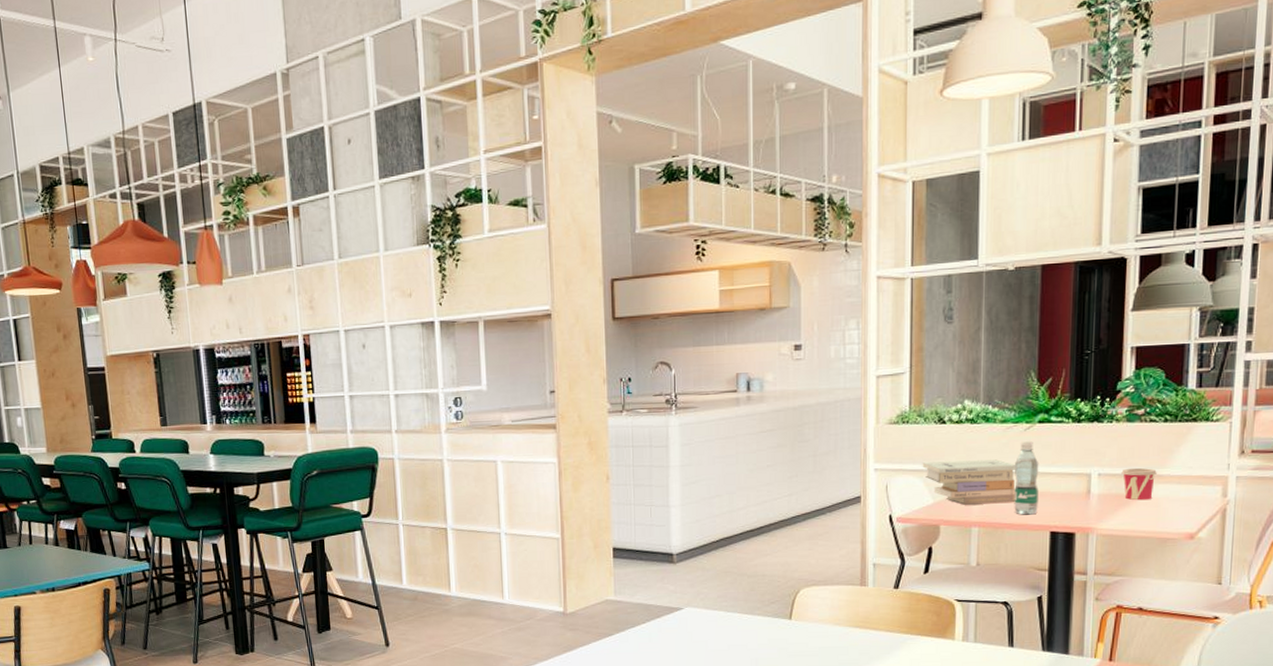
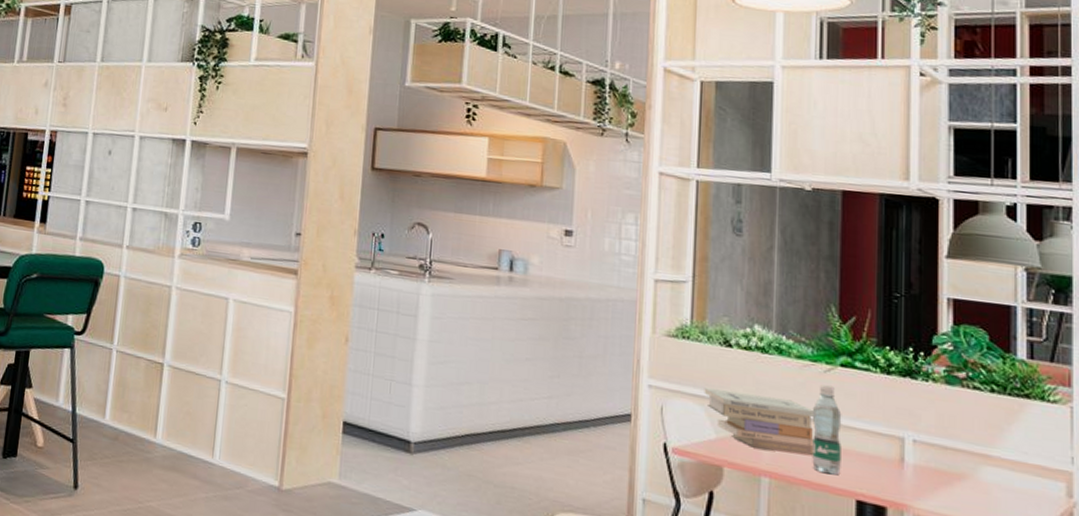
cup: present [1121,467,1157,501] -> none [941,439,984,484]

